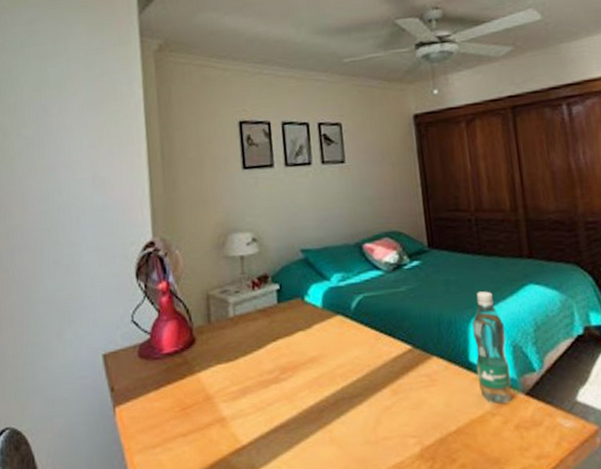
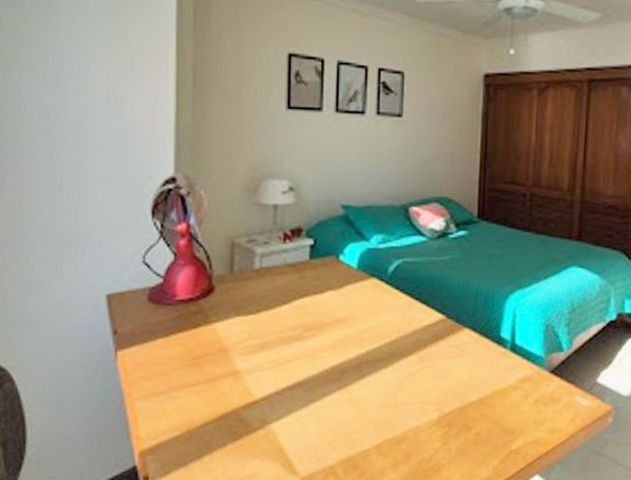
bottle: present [472,290,512,405] -> none [506,268,542,380]

